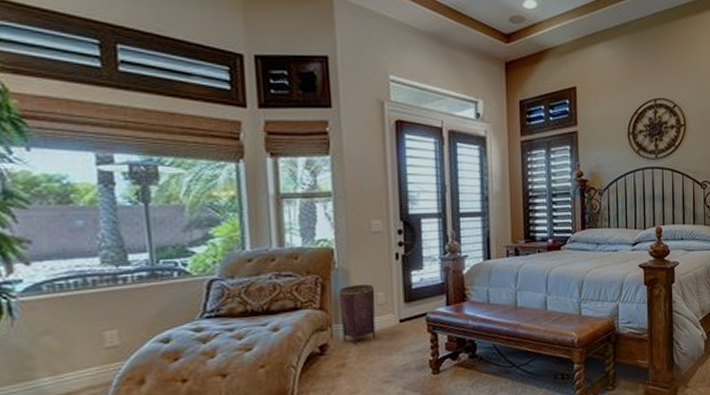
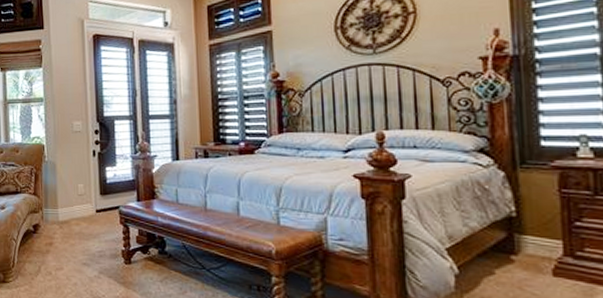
woven basket: present [339,284,376,345] -> none [48,177,76,228]

